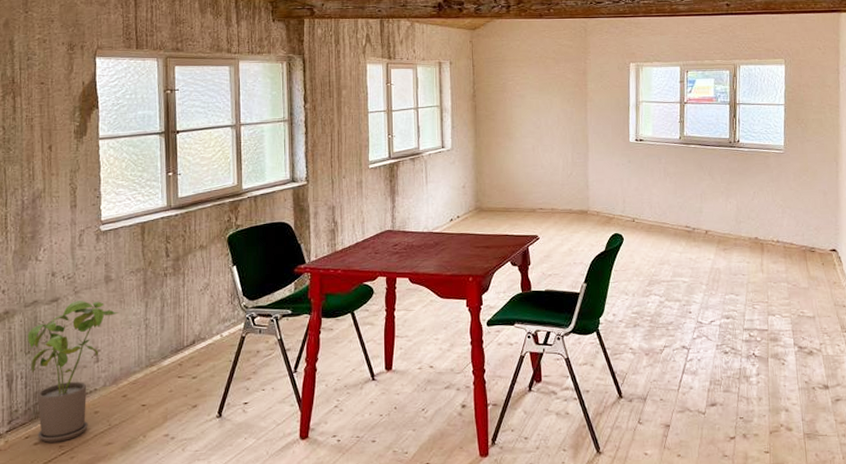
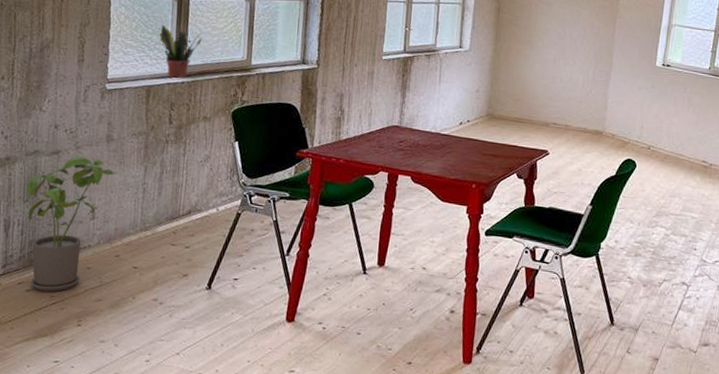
potted plant: none [149,161,192,211] -> present [158,24,203,79]

